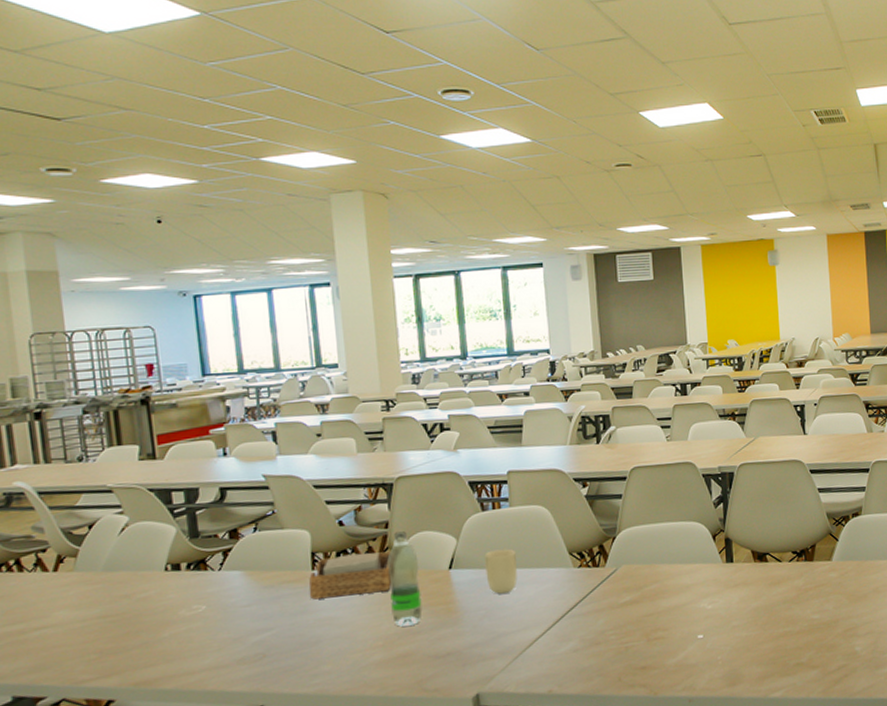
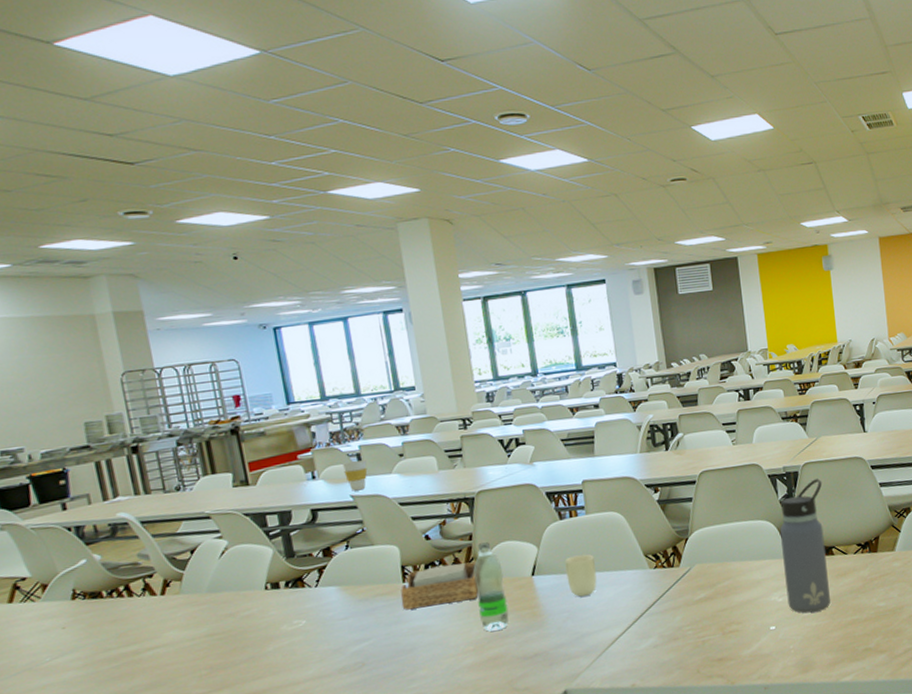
cup: none [257,438,282,471] -> present [343,460,368,491]
water bottle: none [712,481,762,623] -> present [780,478,830,613]

